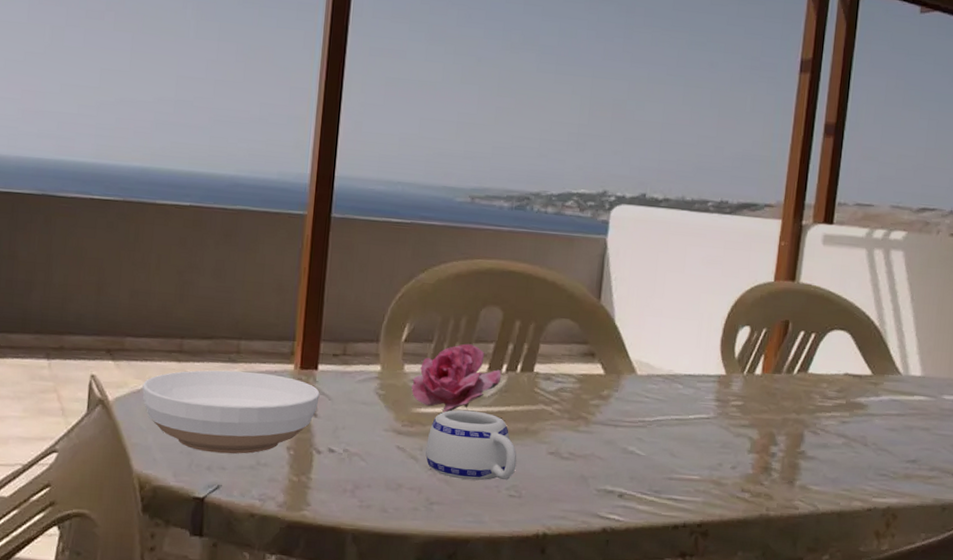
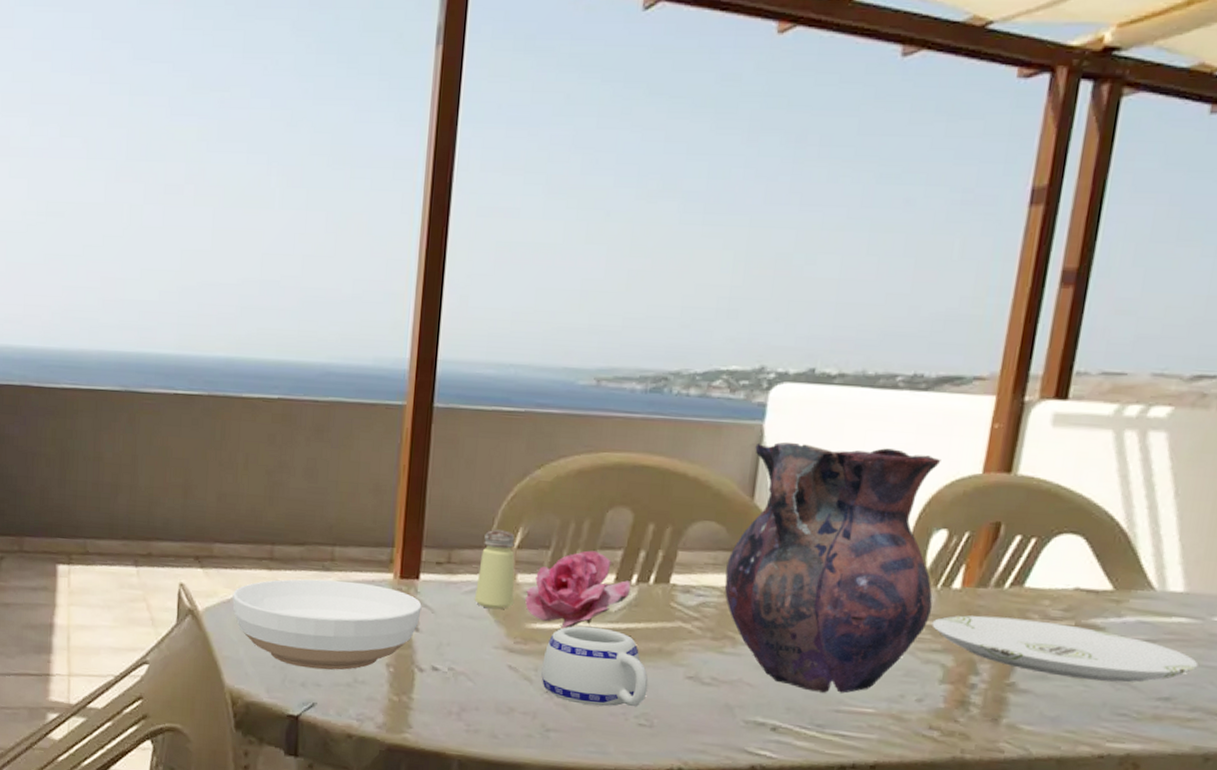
saltshaker: none [367,325,403,396] -> present [475,529,515,609]
vase: none [578,253,743,464] -> present [724,441,941,693]
plate: none [741,396,934,449] -> present [932,615,1198,683]

